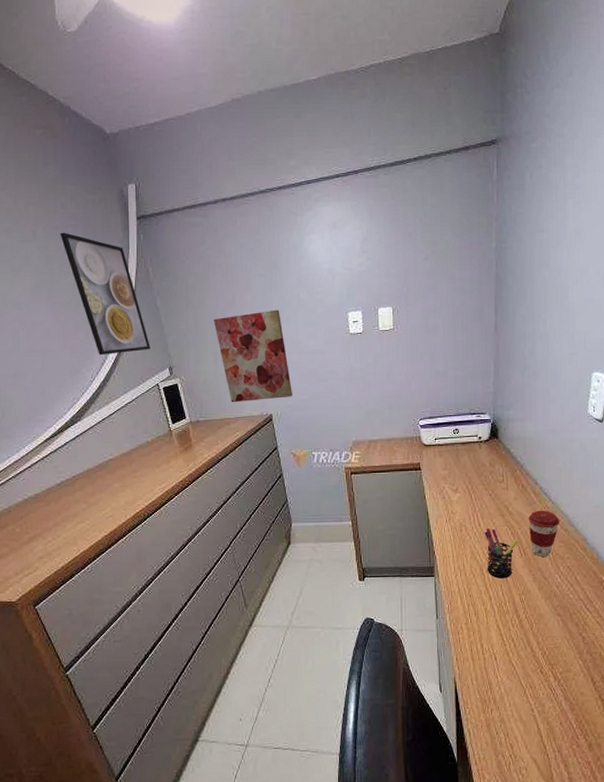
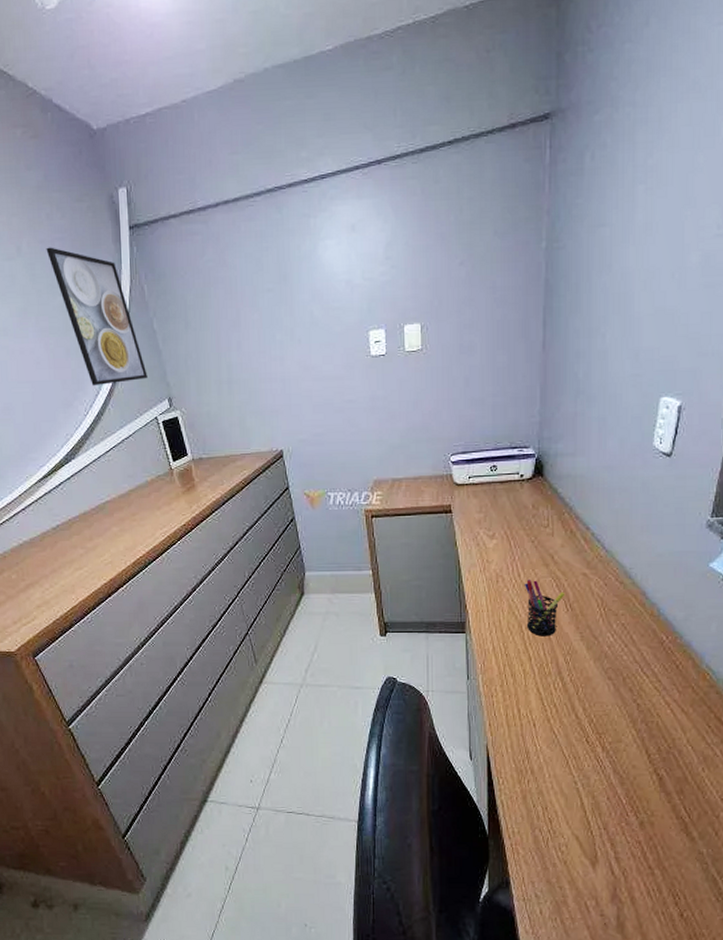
wall art: present [214,309,292,403] -> none [217,329,305,438]
coffee cup: present [528,510,559,557] -> none [577,559,614,612]

